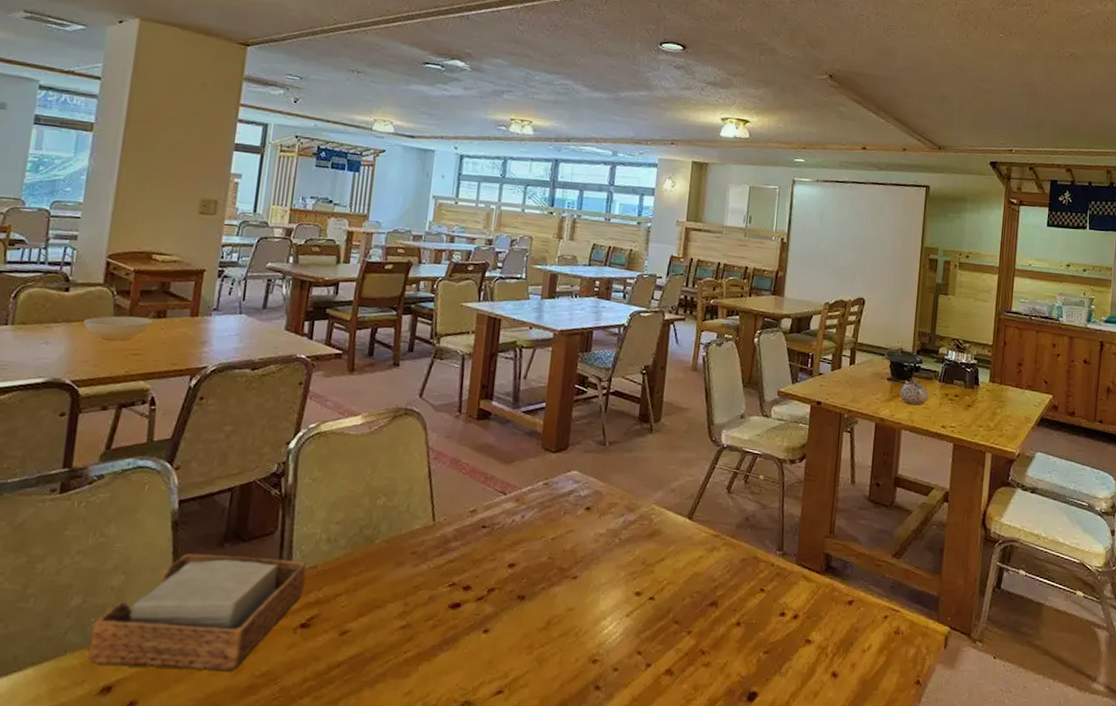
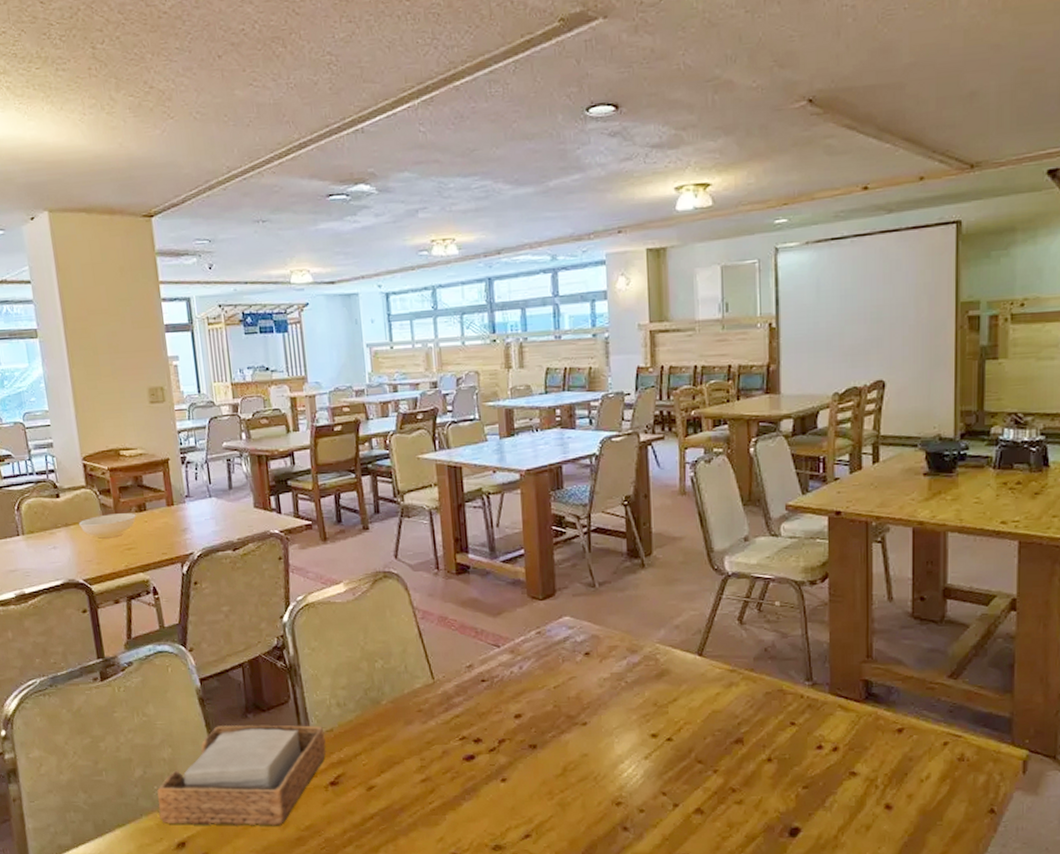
teapot: present [899,380,929,406] -> none [941,471,981,501]

